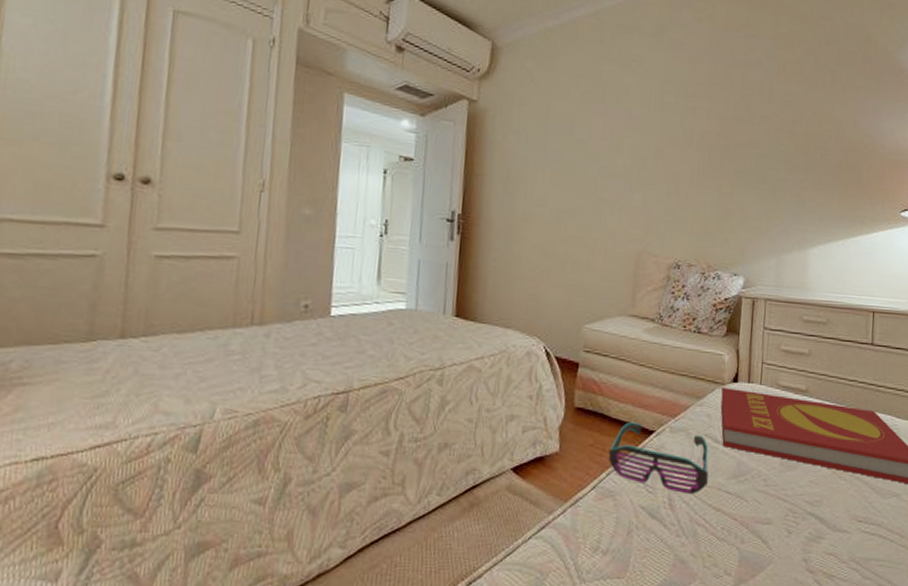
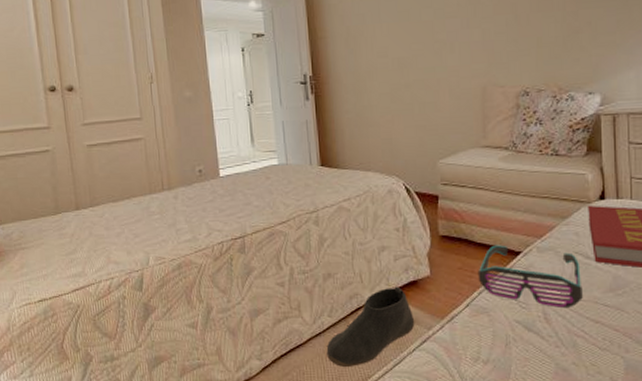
shoe: none [428,462,536,559] -> present [326,286,415,368]

